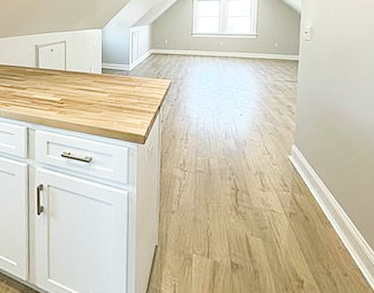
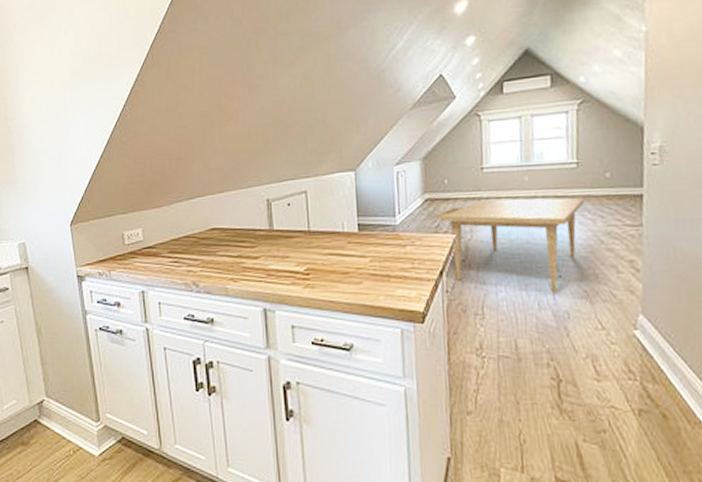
dining table: none [158,56,260,125] -> present [436,197,585,292]

